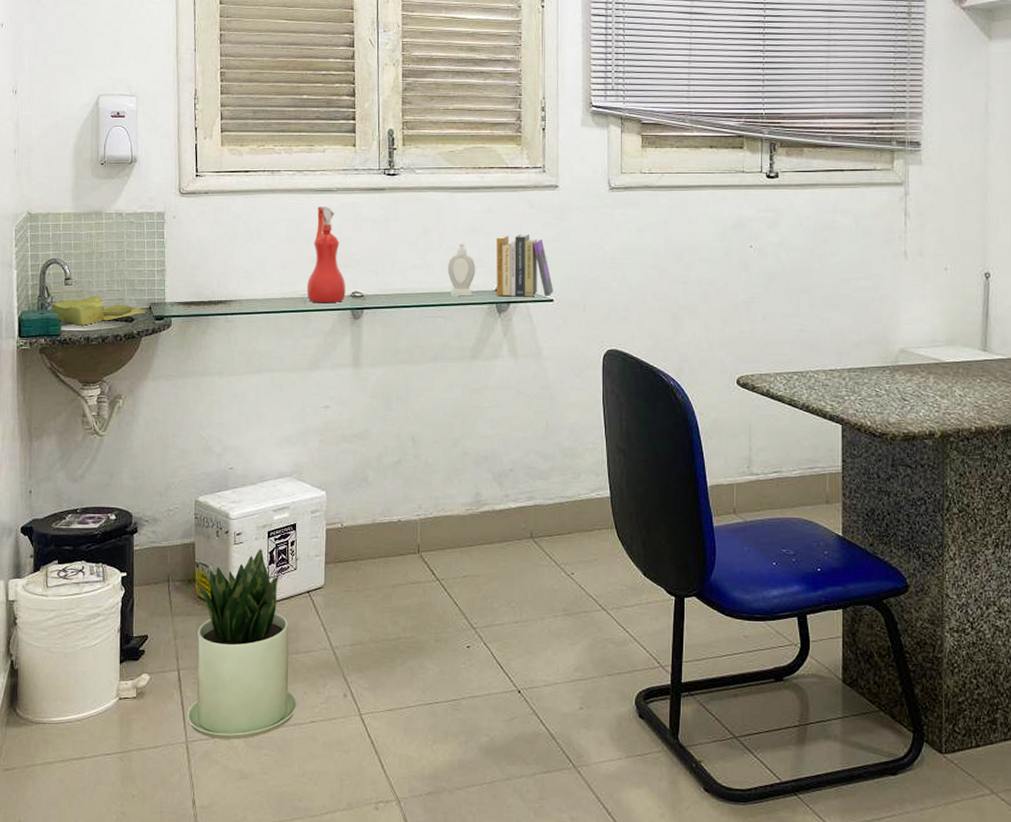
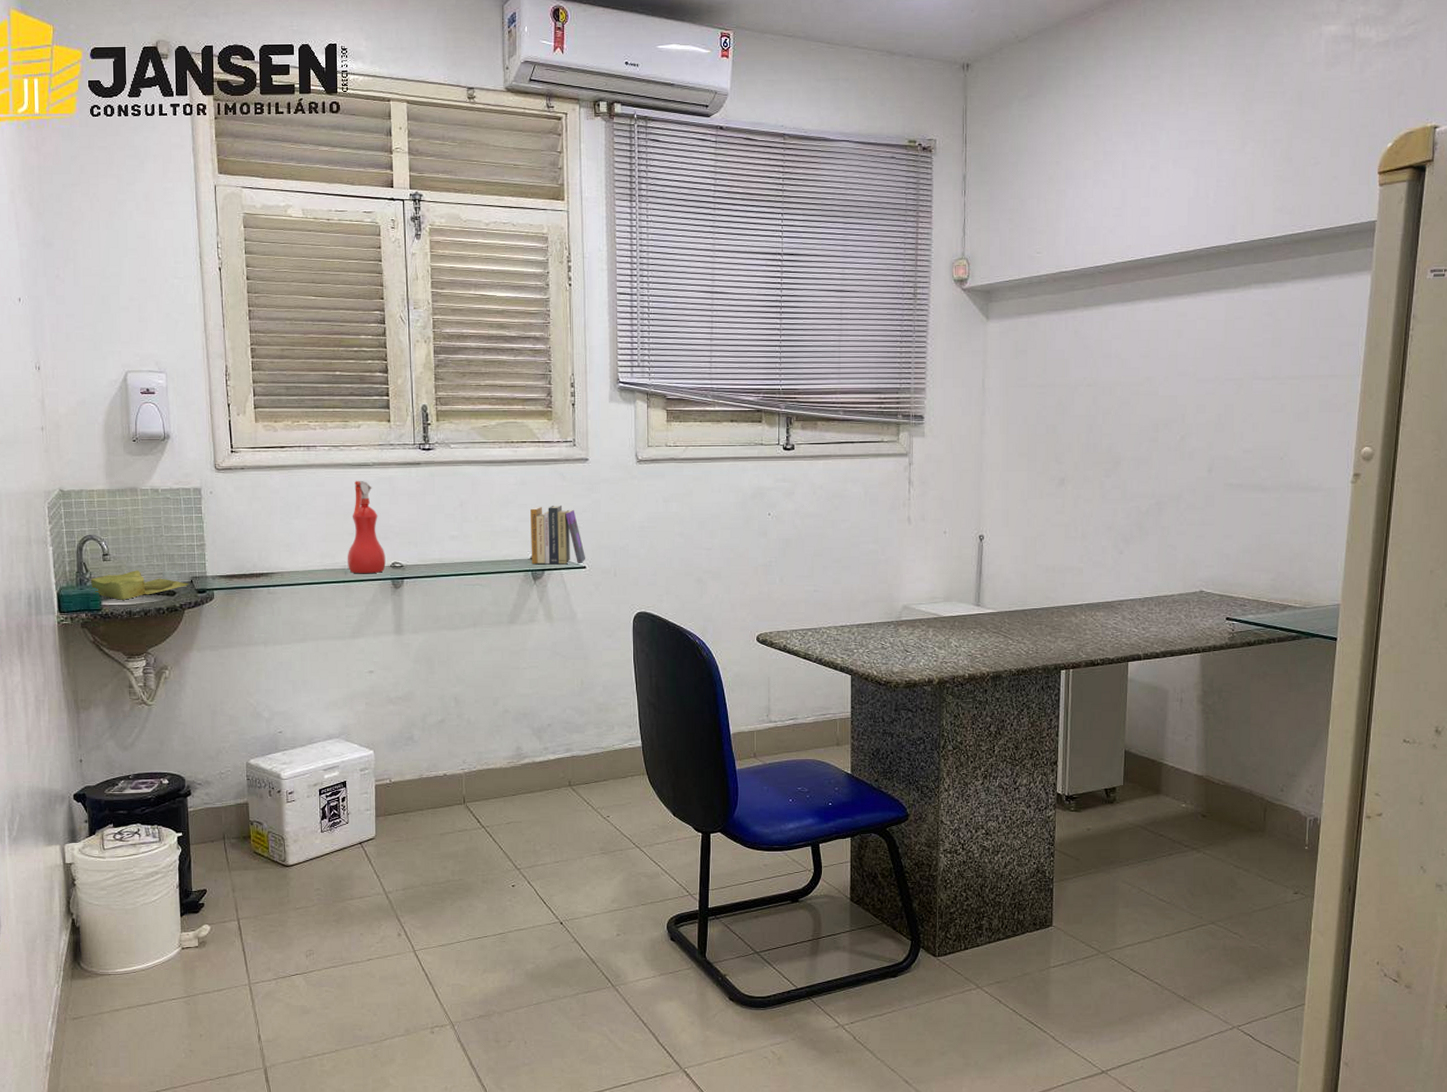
planter: present [186,549,298,740] -> none [248,806,355,979]
soap bottle: present [447,243,476,296] -> none [484,514,511,565]

